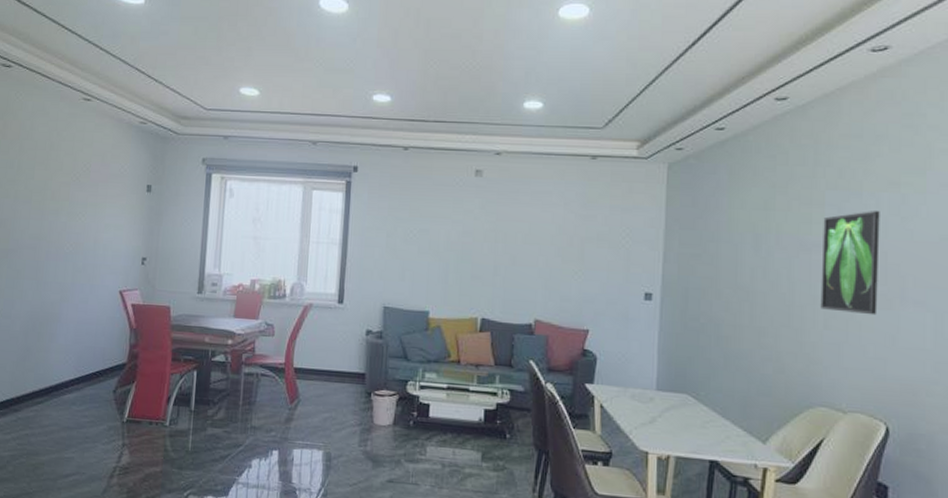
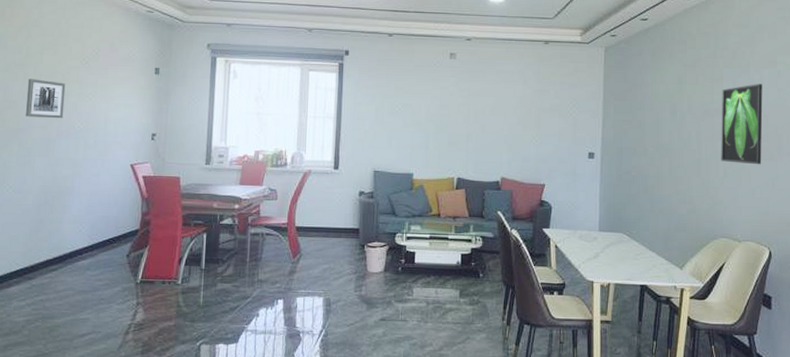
wall art: none [15,195,56,240] -> present [25,79,66,119]

